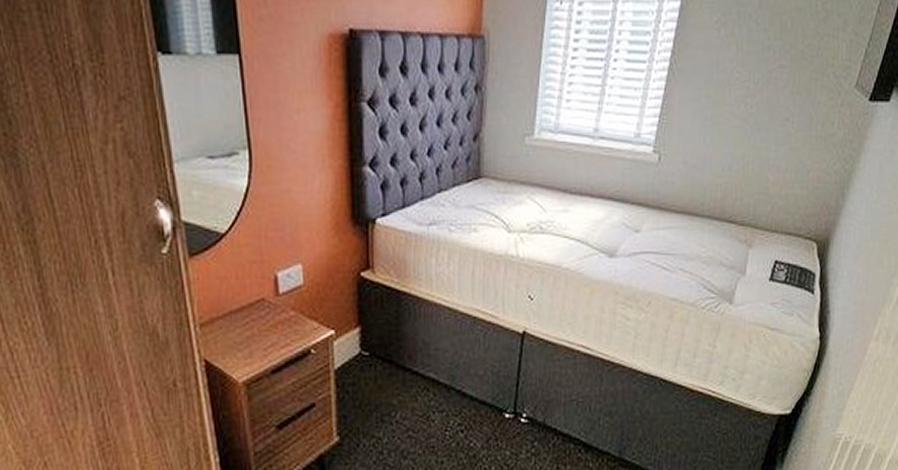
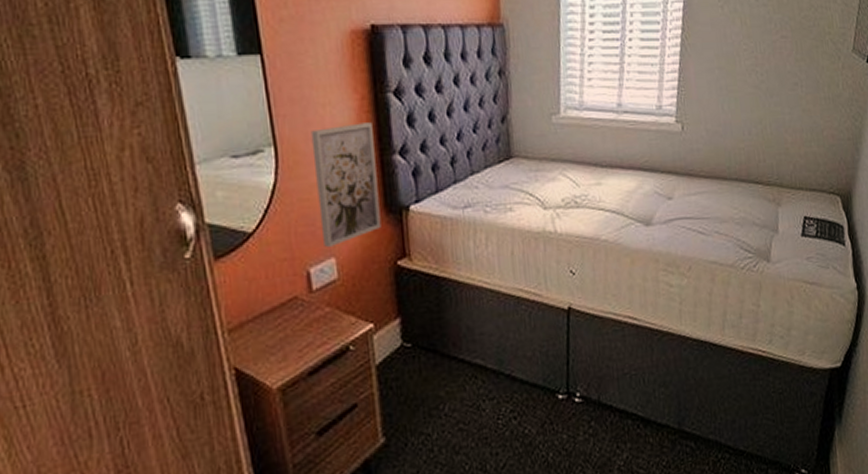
wall art: none [284,131,348,254] -> present [310,122,382,248]

